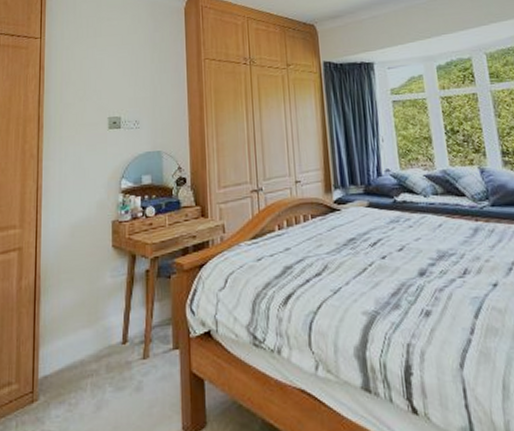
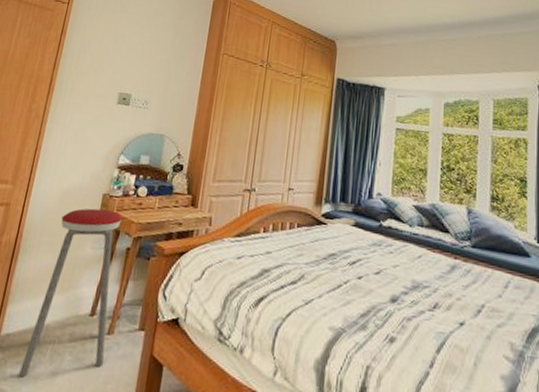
music stool: none [64,236,145,417] -> present [19,208,123,378]

